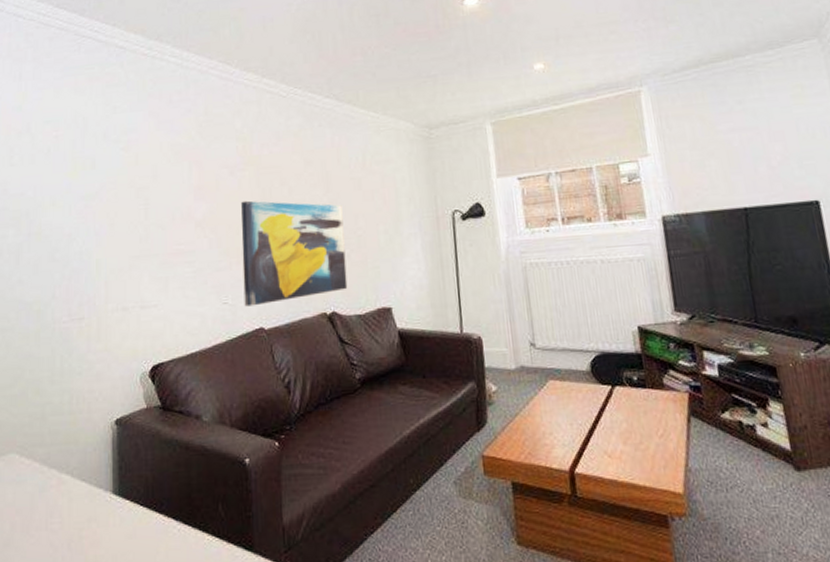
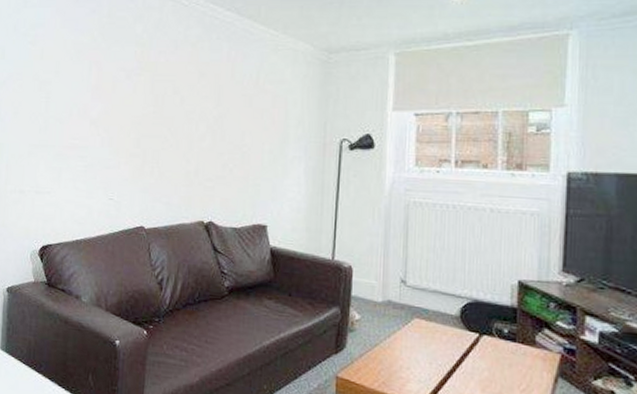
wall art: present [241,200,348,307] -> none [128,105,231,206]

